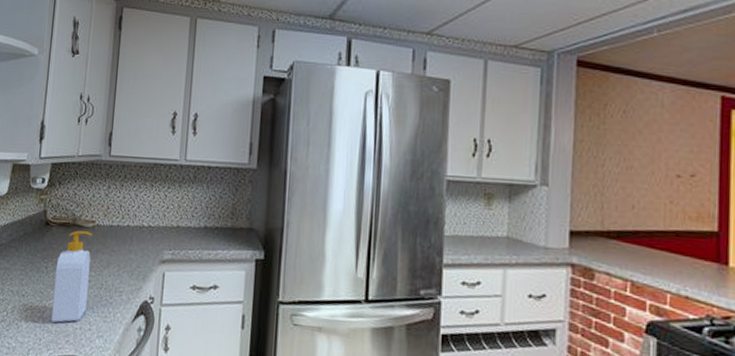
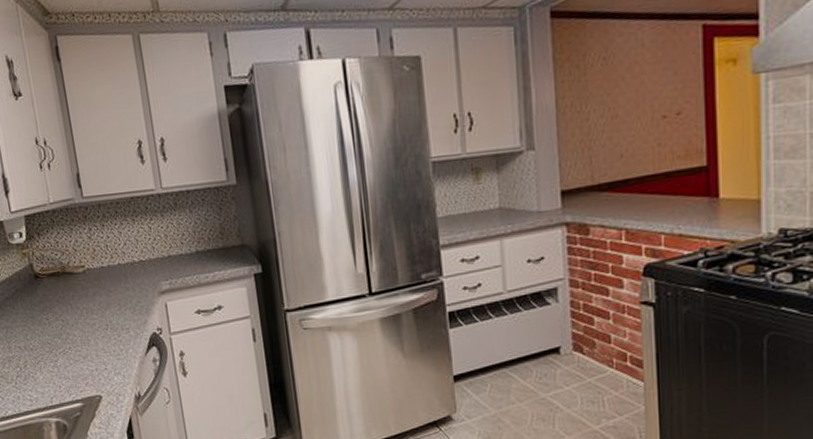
soap bottle: present [51,230,93,323] -> none [56,277,98,369]

